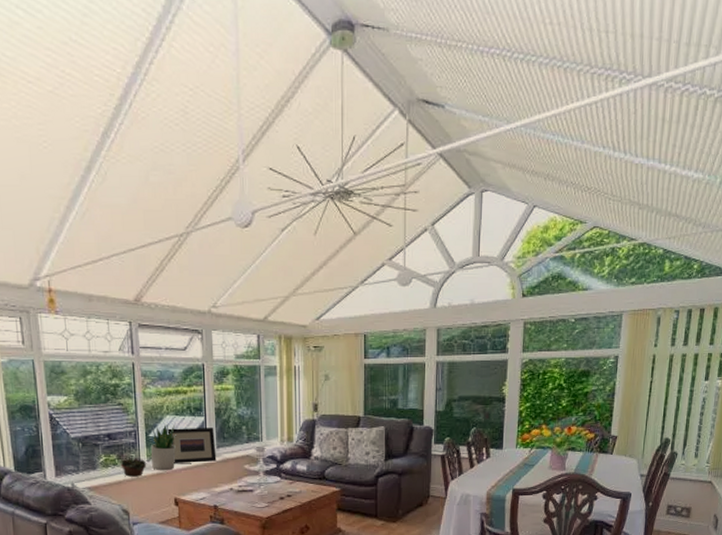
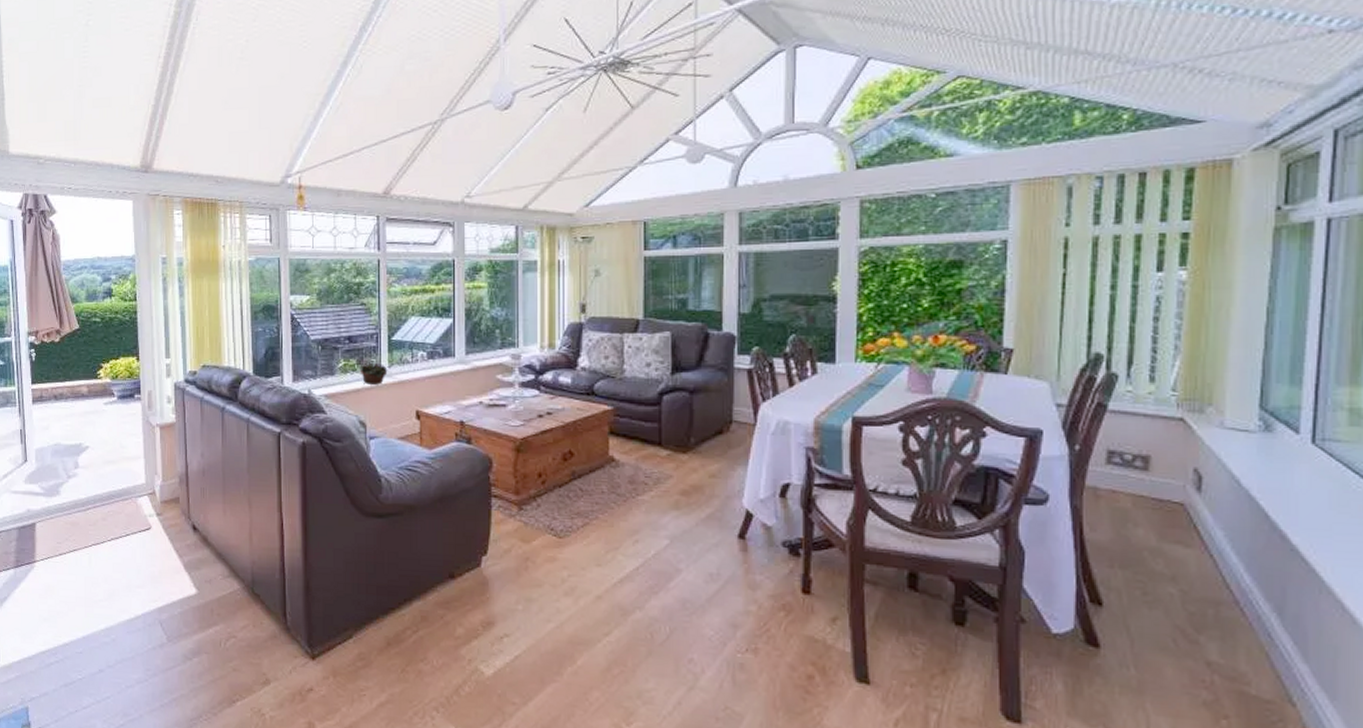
planter: present [150,424,176,471] -> none [392,327,421,379]
picture frame: present [167,428,217,465] -> none [411,331,465,372]

